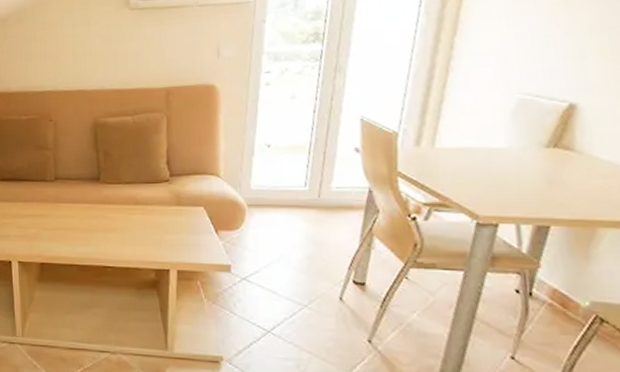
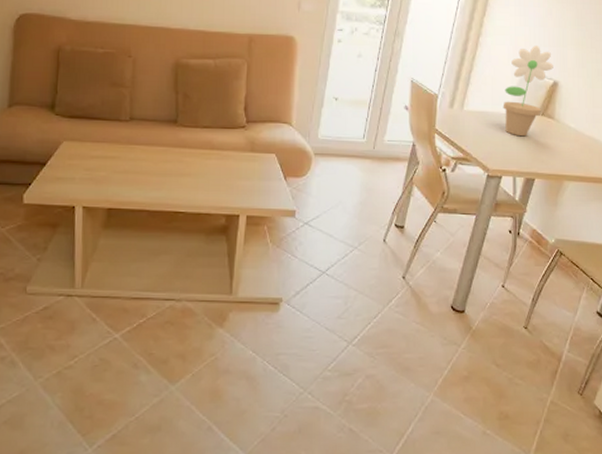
potted flower: none [492,62,567,175] -> present [503,45,553,137]

